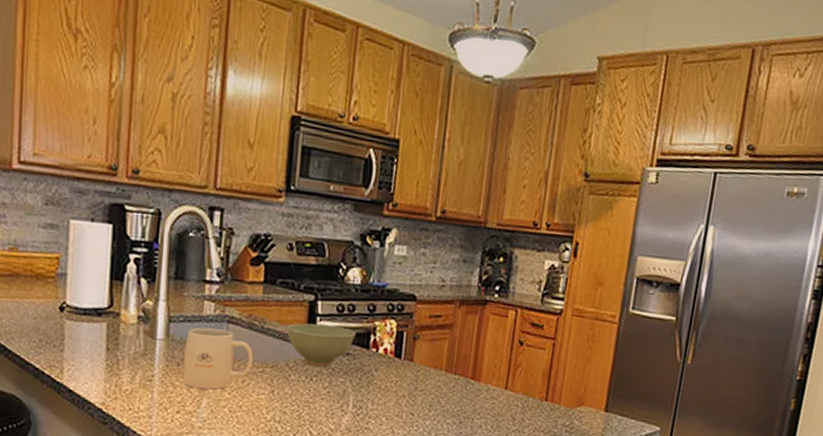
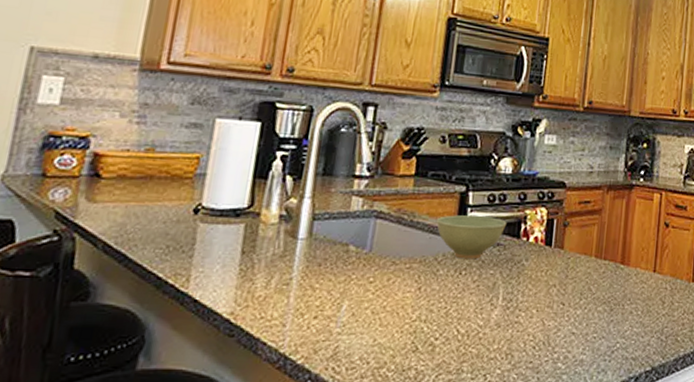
mug: present [183,327,254,390] -> none [323,224,401,290]

